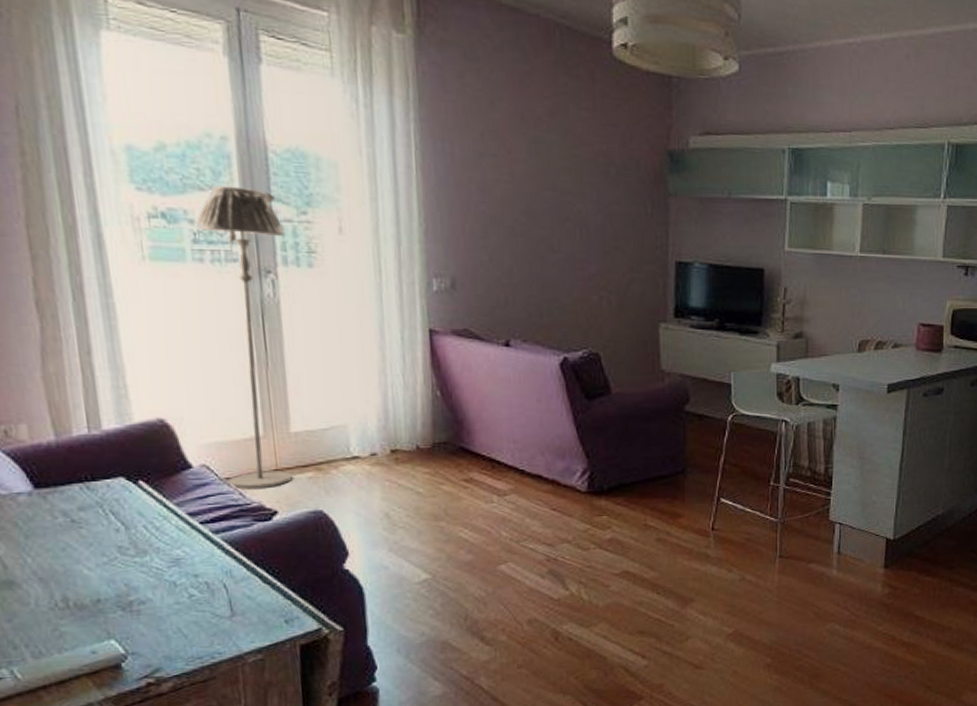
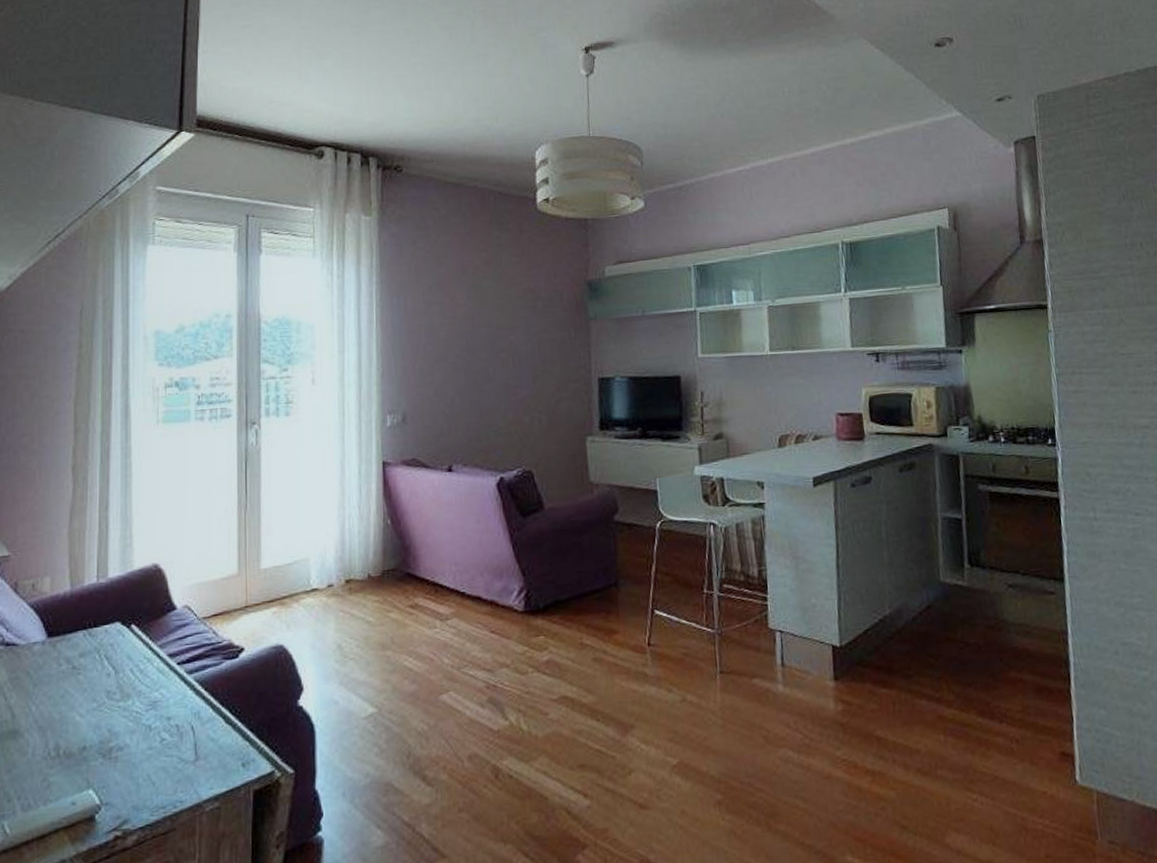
floor lamp: present [195,186,293,489] -> none [200,354,269,628]

